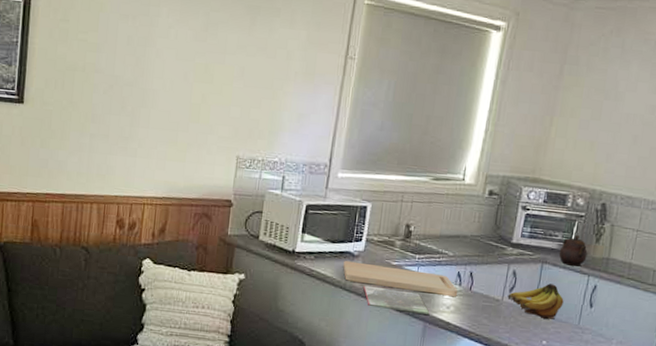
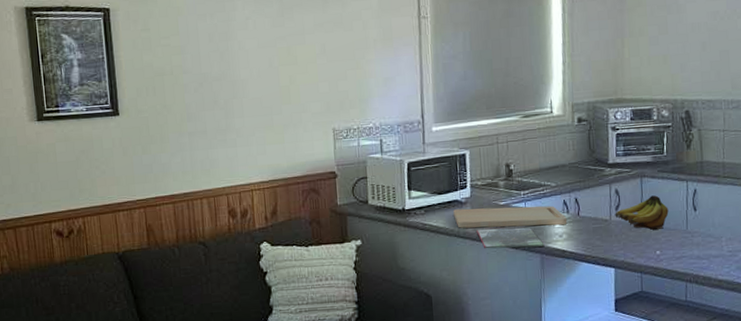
teapot: present [559,234,588,266] -> none [654,144,682,175]

